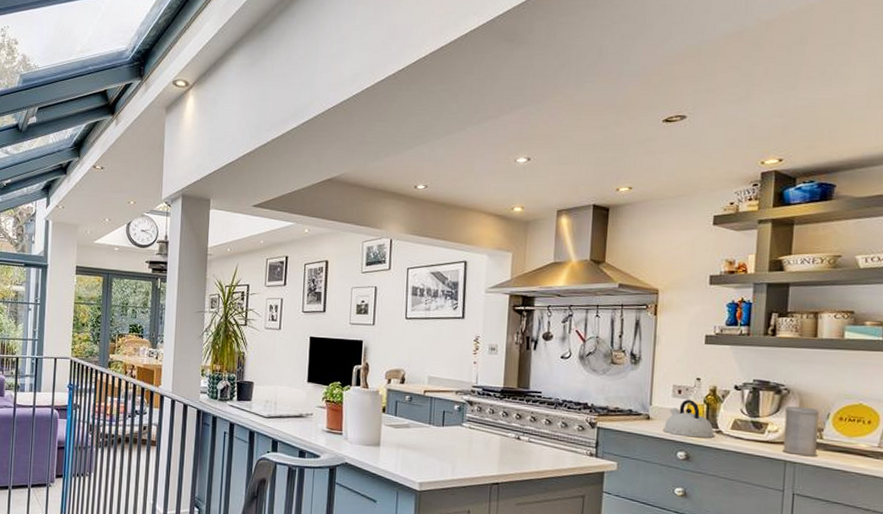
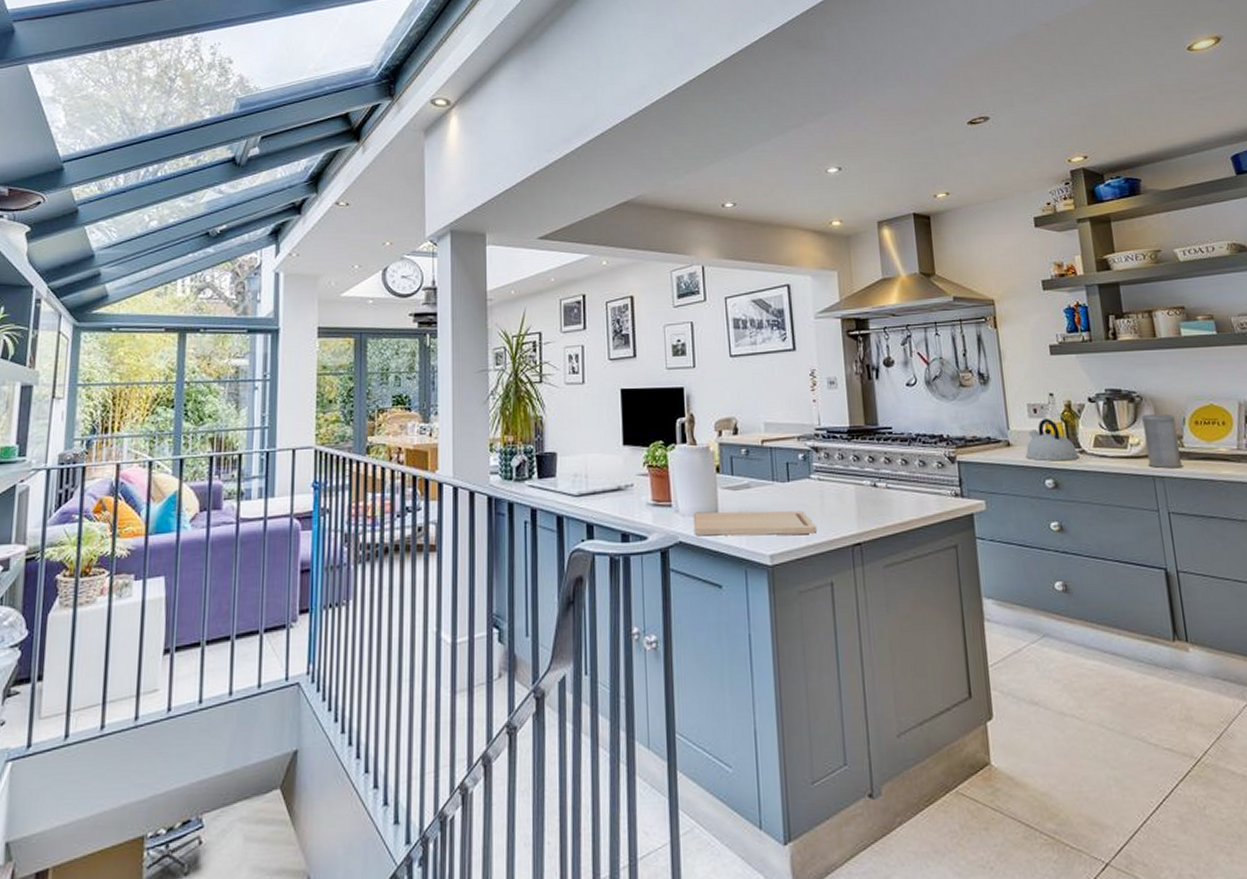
cutting board: none [358,441,462,471] -> present [693,511,816,536]

